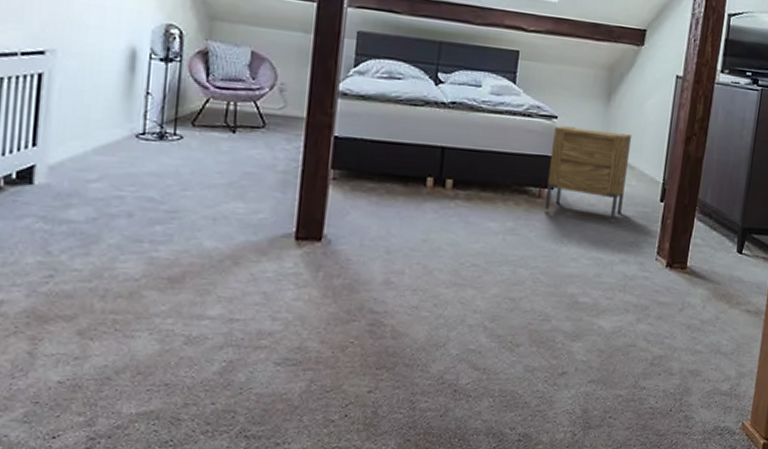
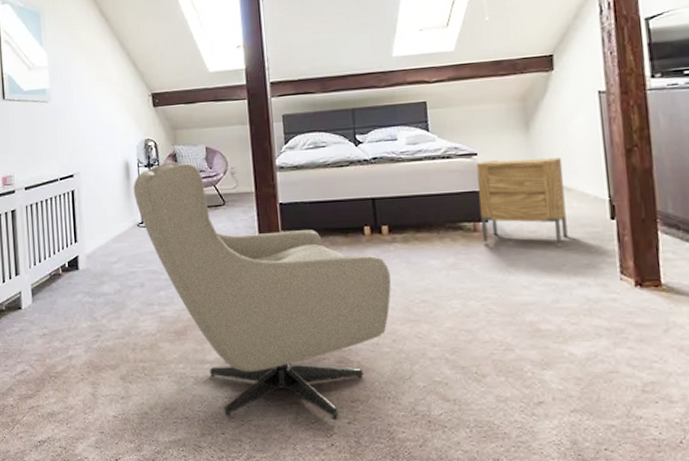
armchair: none [137,60,446,389] -> present [133,161,392,421]

